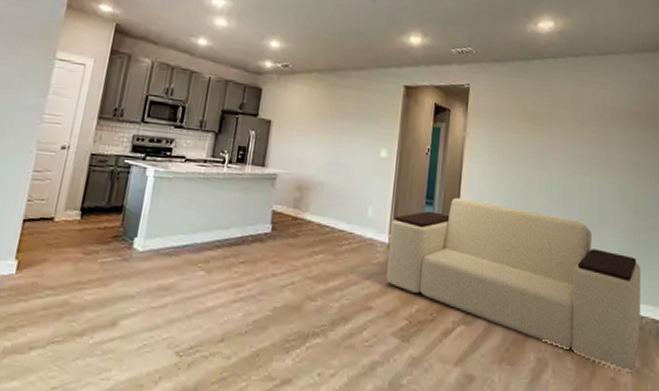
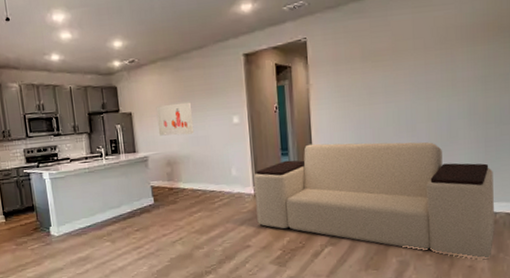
wall art: none [295,120,340,159] -> present [155,102,195,136]

